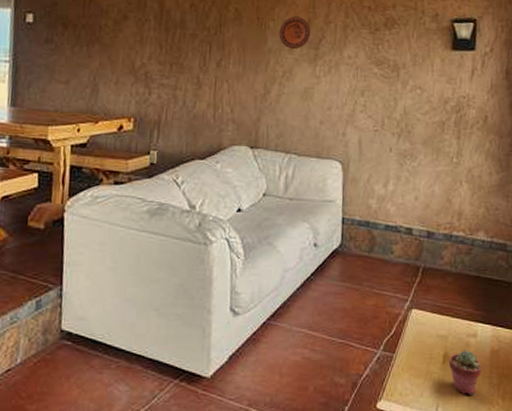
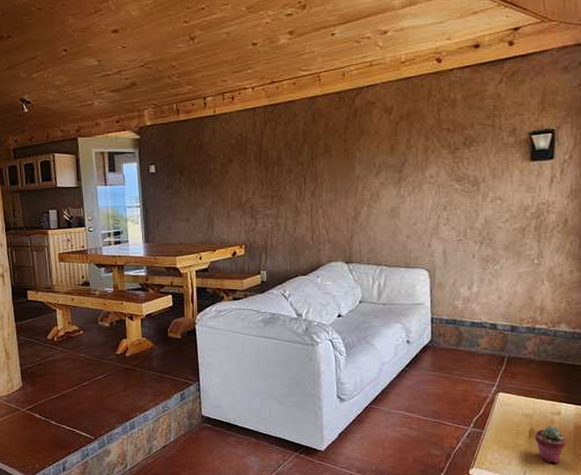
decorative plate: present [278,16,310,50] -> none [365,145,393,175]

